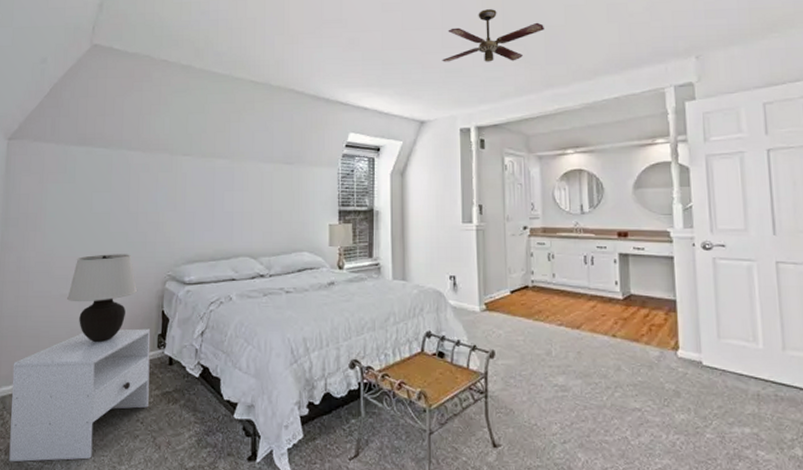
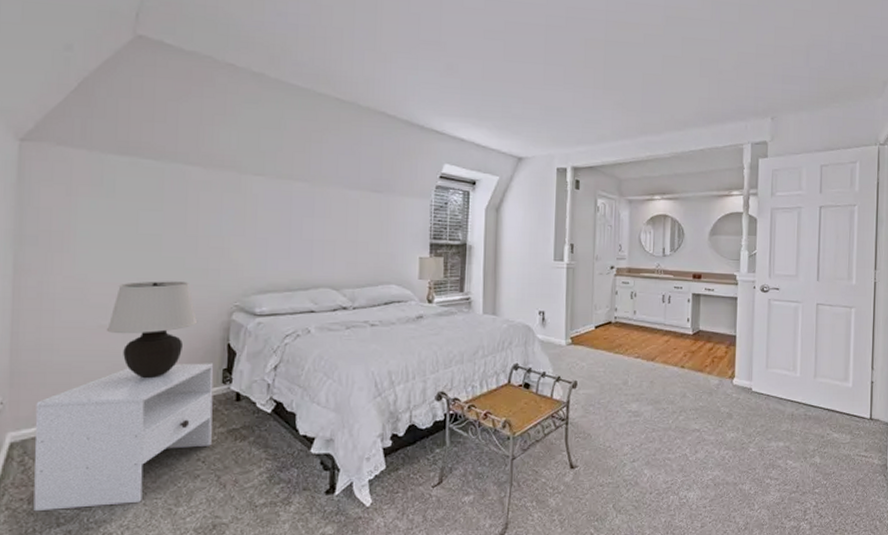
ceiling fan: present [442,9,545,62] -> none [543,49,644,105]

